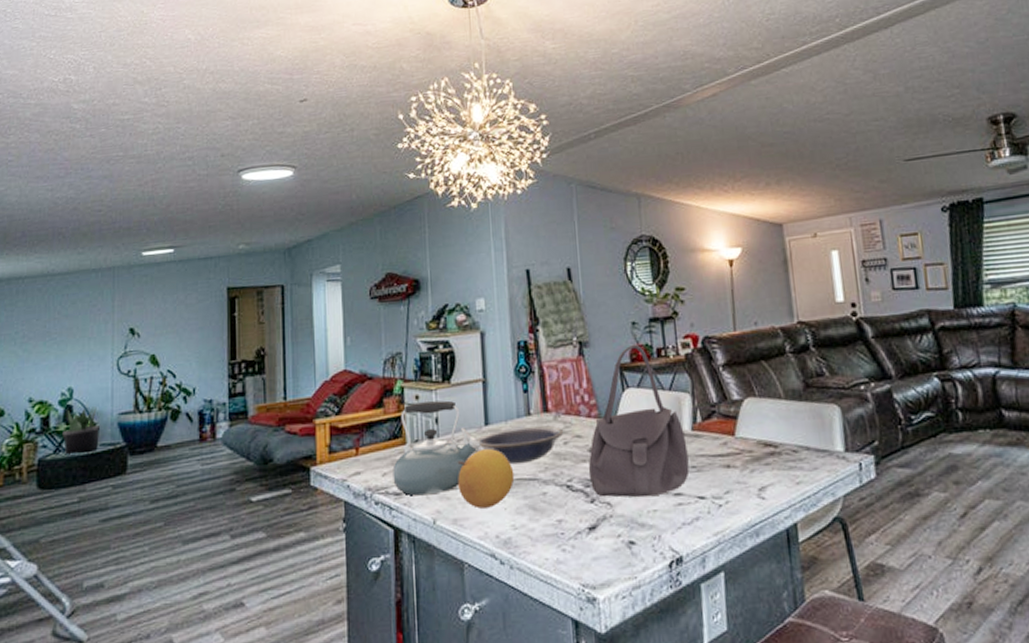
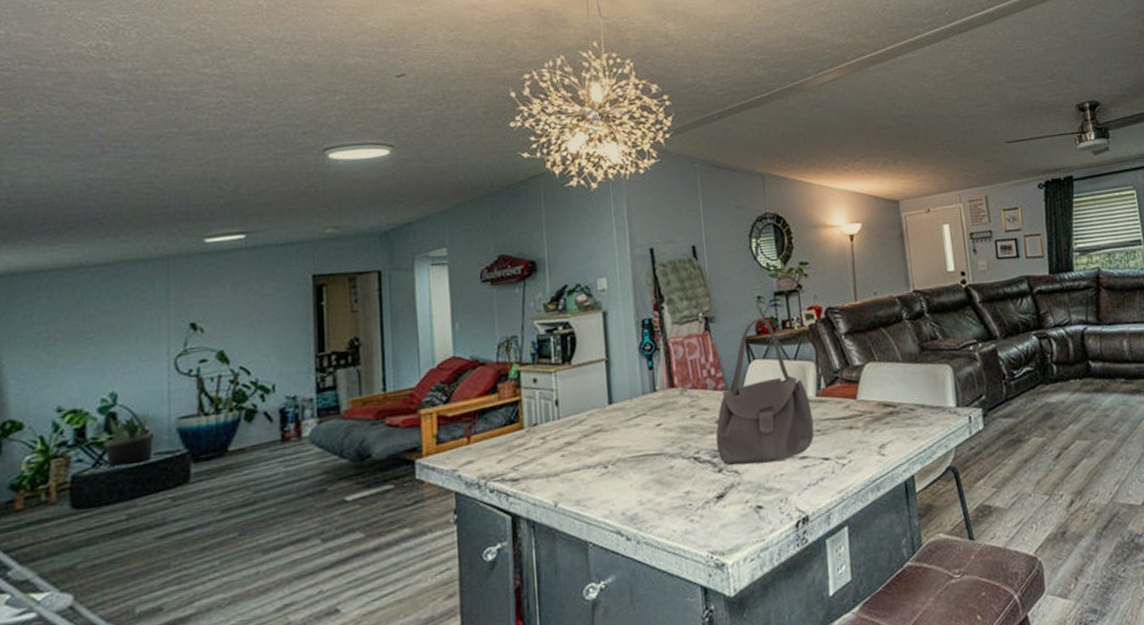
kettle: present [392,400,481,496] -> none [509,382,605,481]
fruit: present [457,448,515,509] -> none [579,427,641,488]
bowl: present [478,426,564,465] -> none [601,401,691,442]

